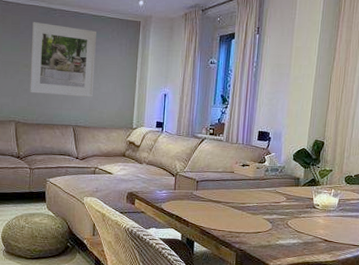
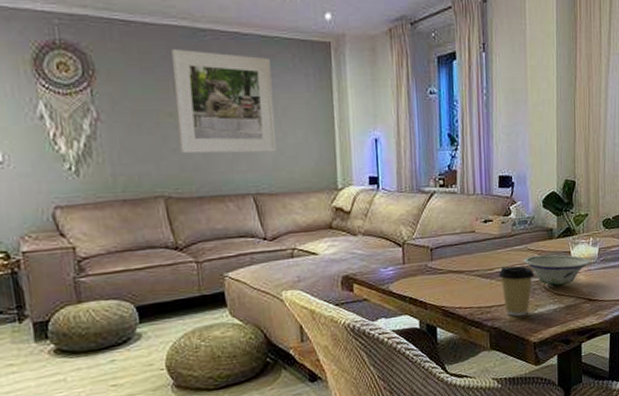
coffee cup: none [249,203,280,244] -> present [498,265,535,317]
bowl: none [271,197,331,226] -> present [523,254,591,288]

